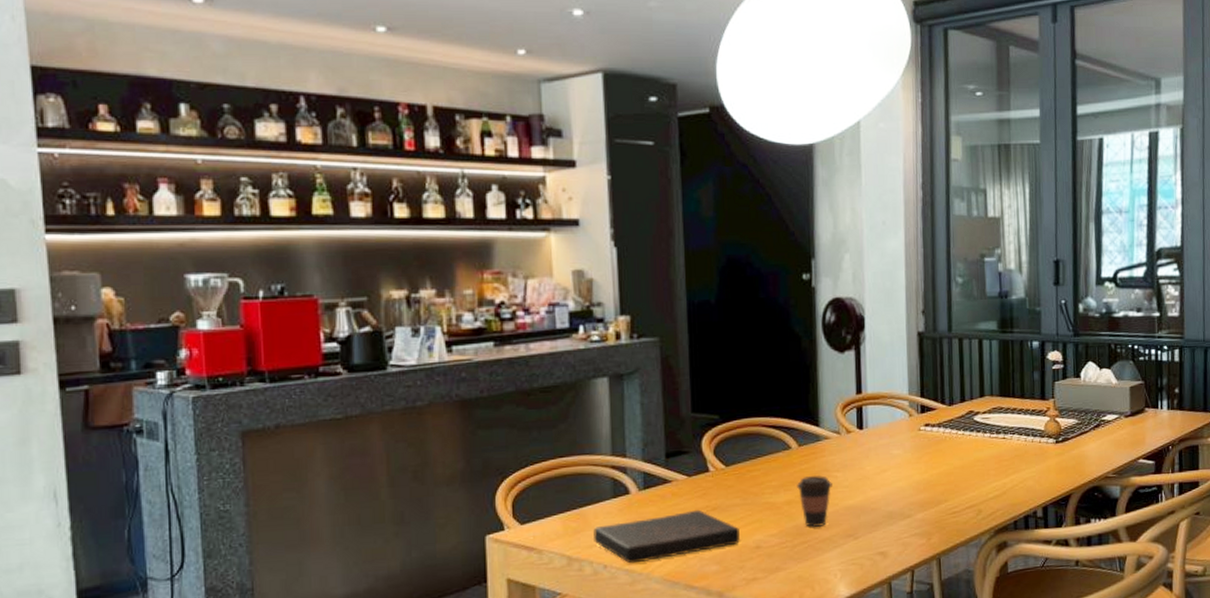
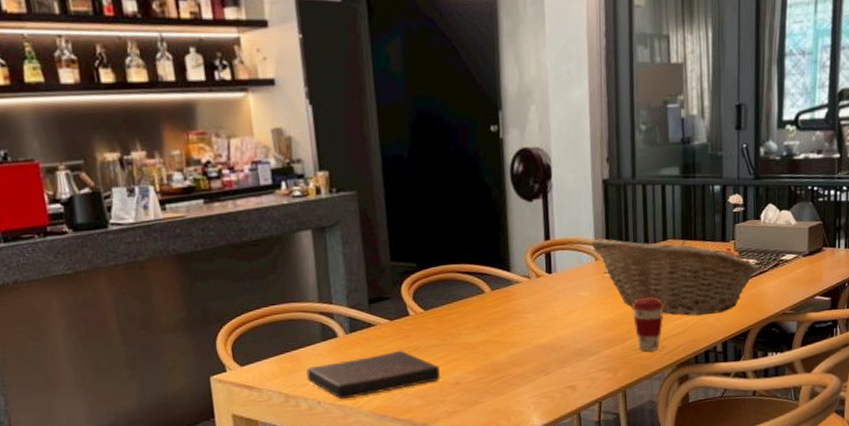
coffee cup: present [797,475,832,527] -> none [491,317,524,365]
fruit basket: none [905,393,1080,478] -> present [591,238,759,316]
coffee cup: none [947,456,982,516] -> present [632,297,665,352]

